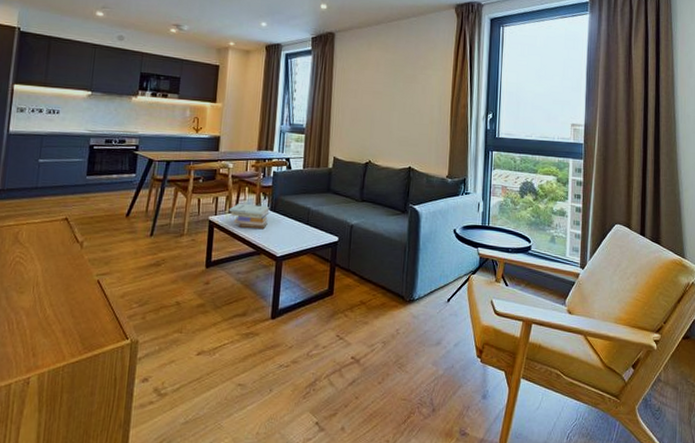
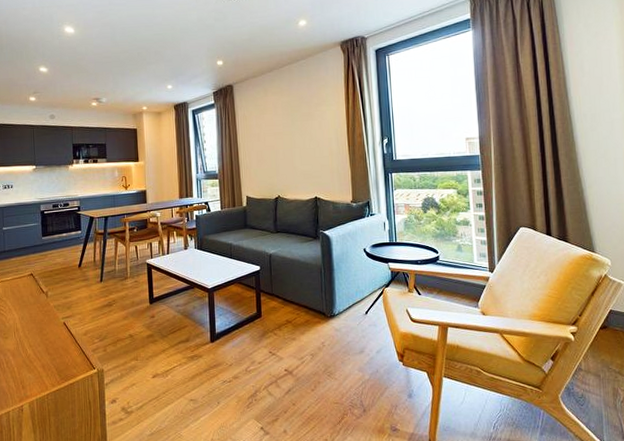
books: present [228,203,270,230] -> none [162,245,197,267]

